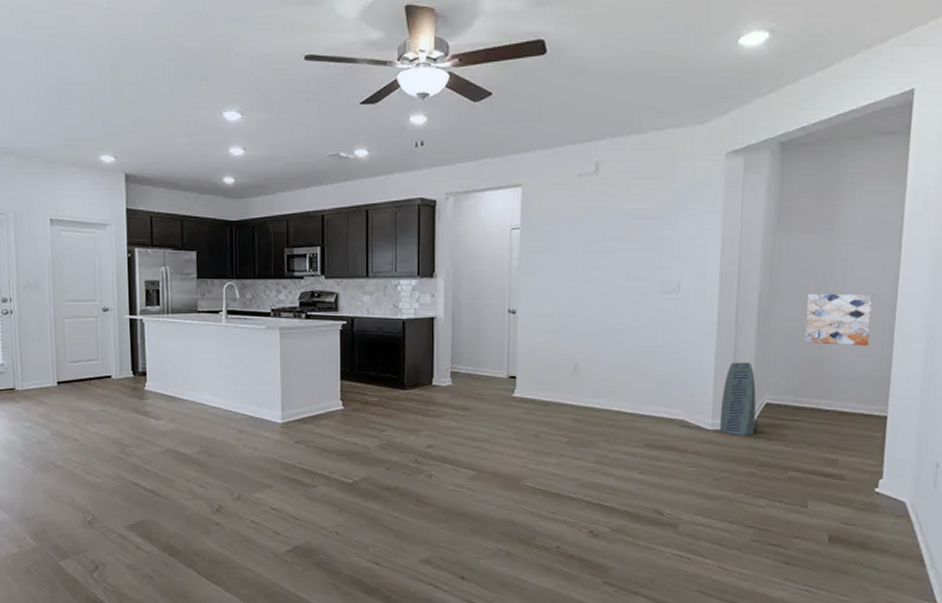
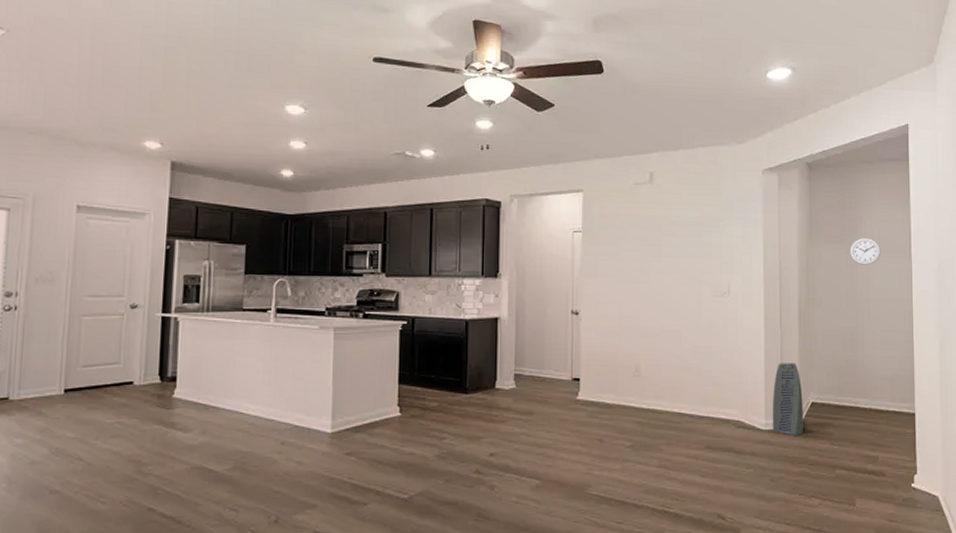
wall art: present [805,293,873,347] -> none [840,298,893,348]
wall clock: none [824,225,864,256] -> present [849,237,881,265]

